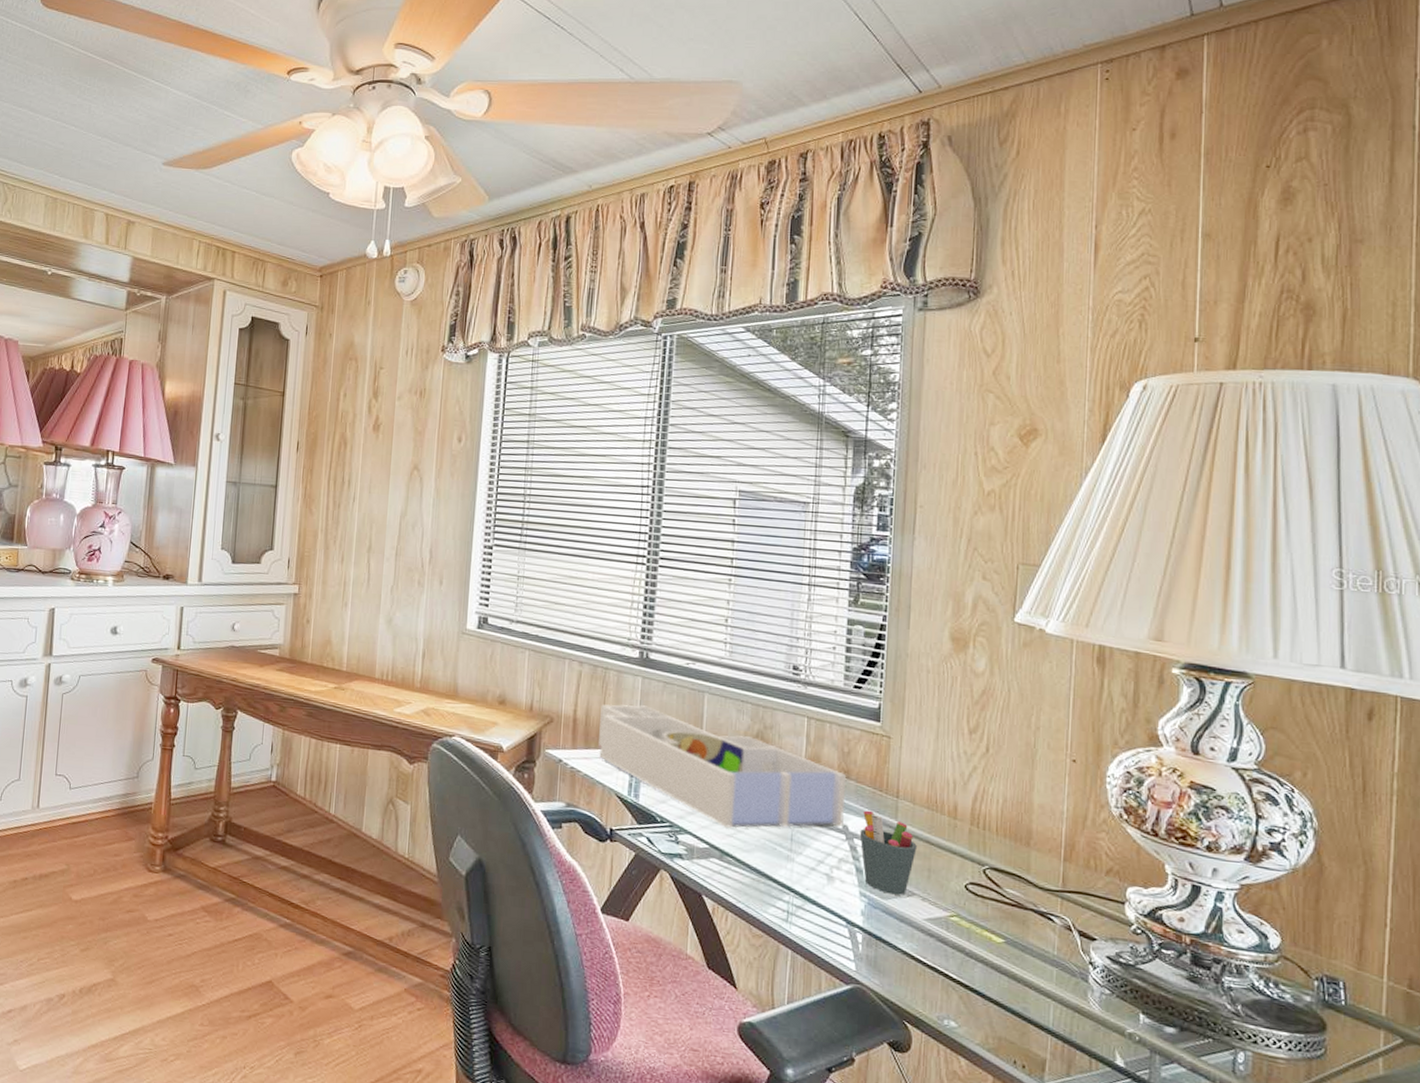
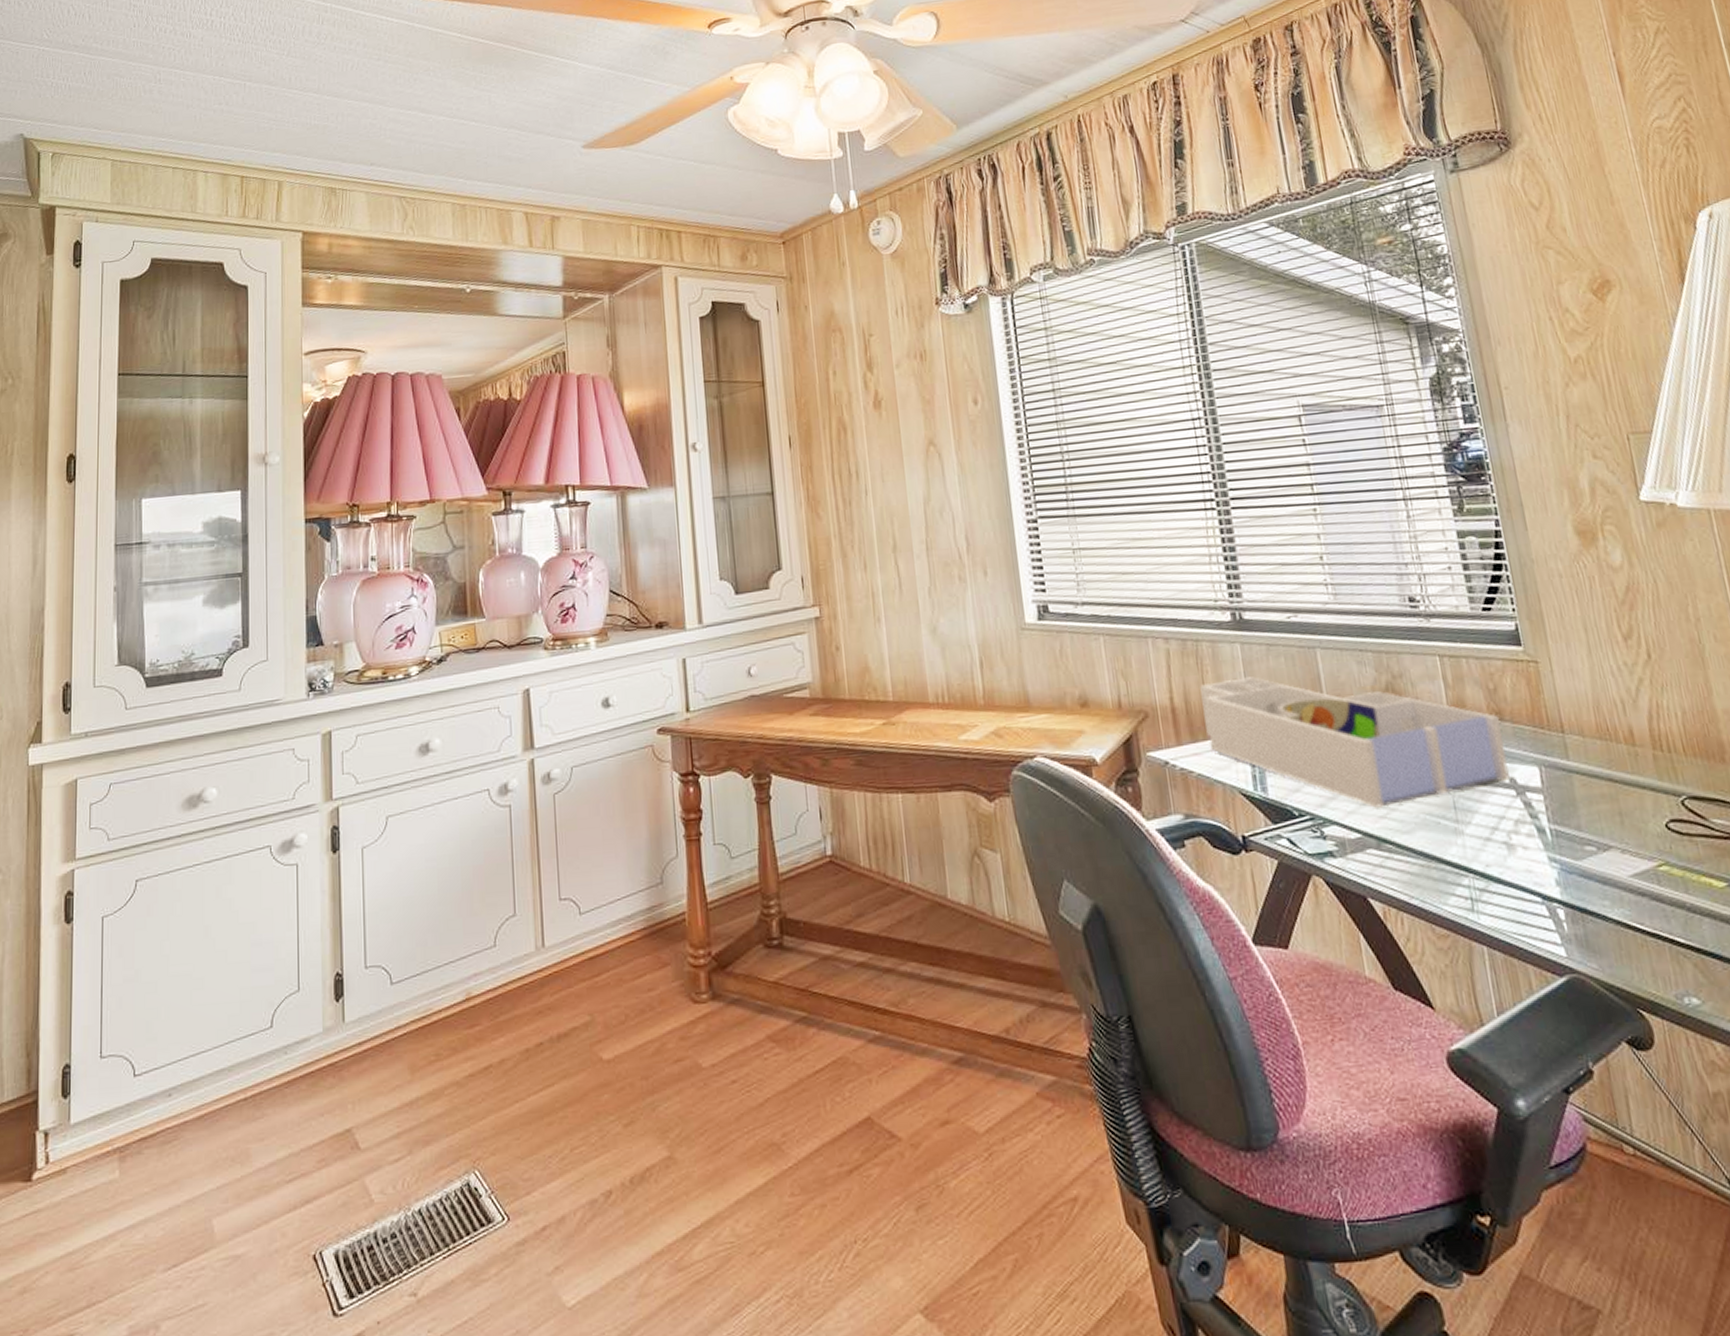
pen holder: present [859,810,917,895] -> none [1529,754,1602,853]

